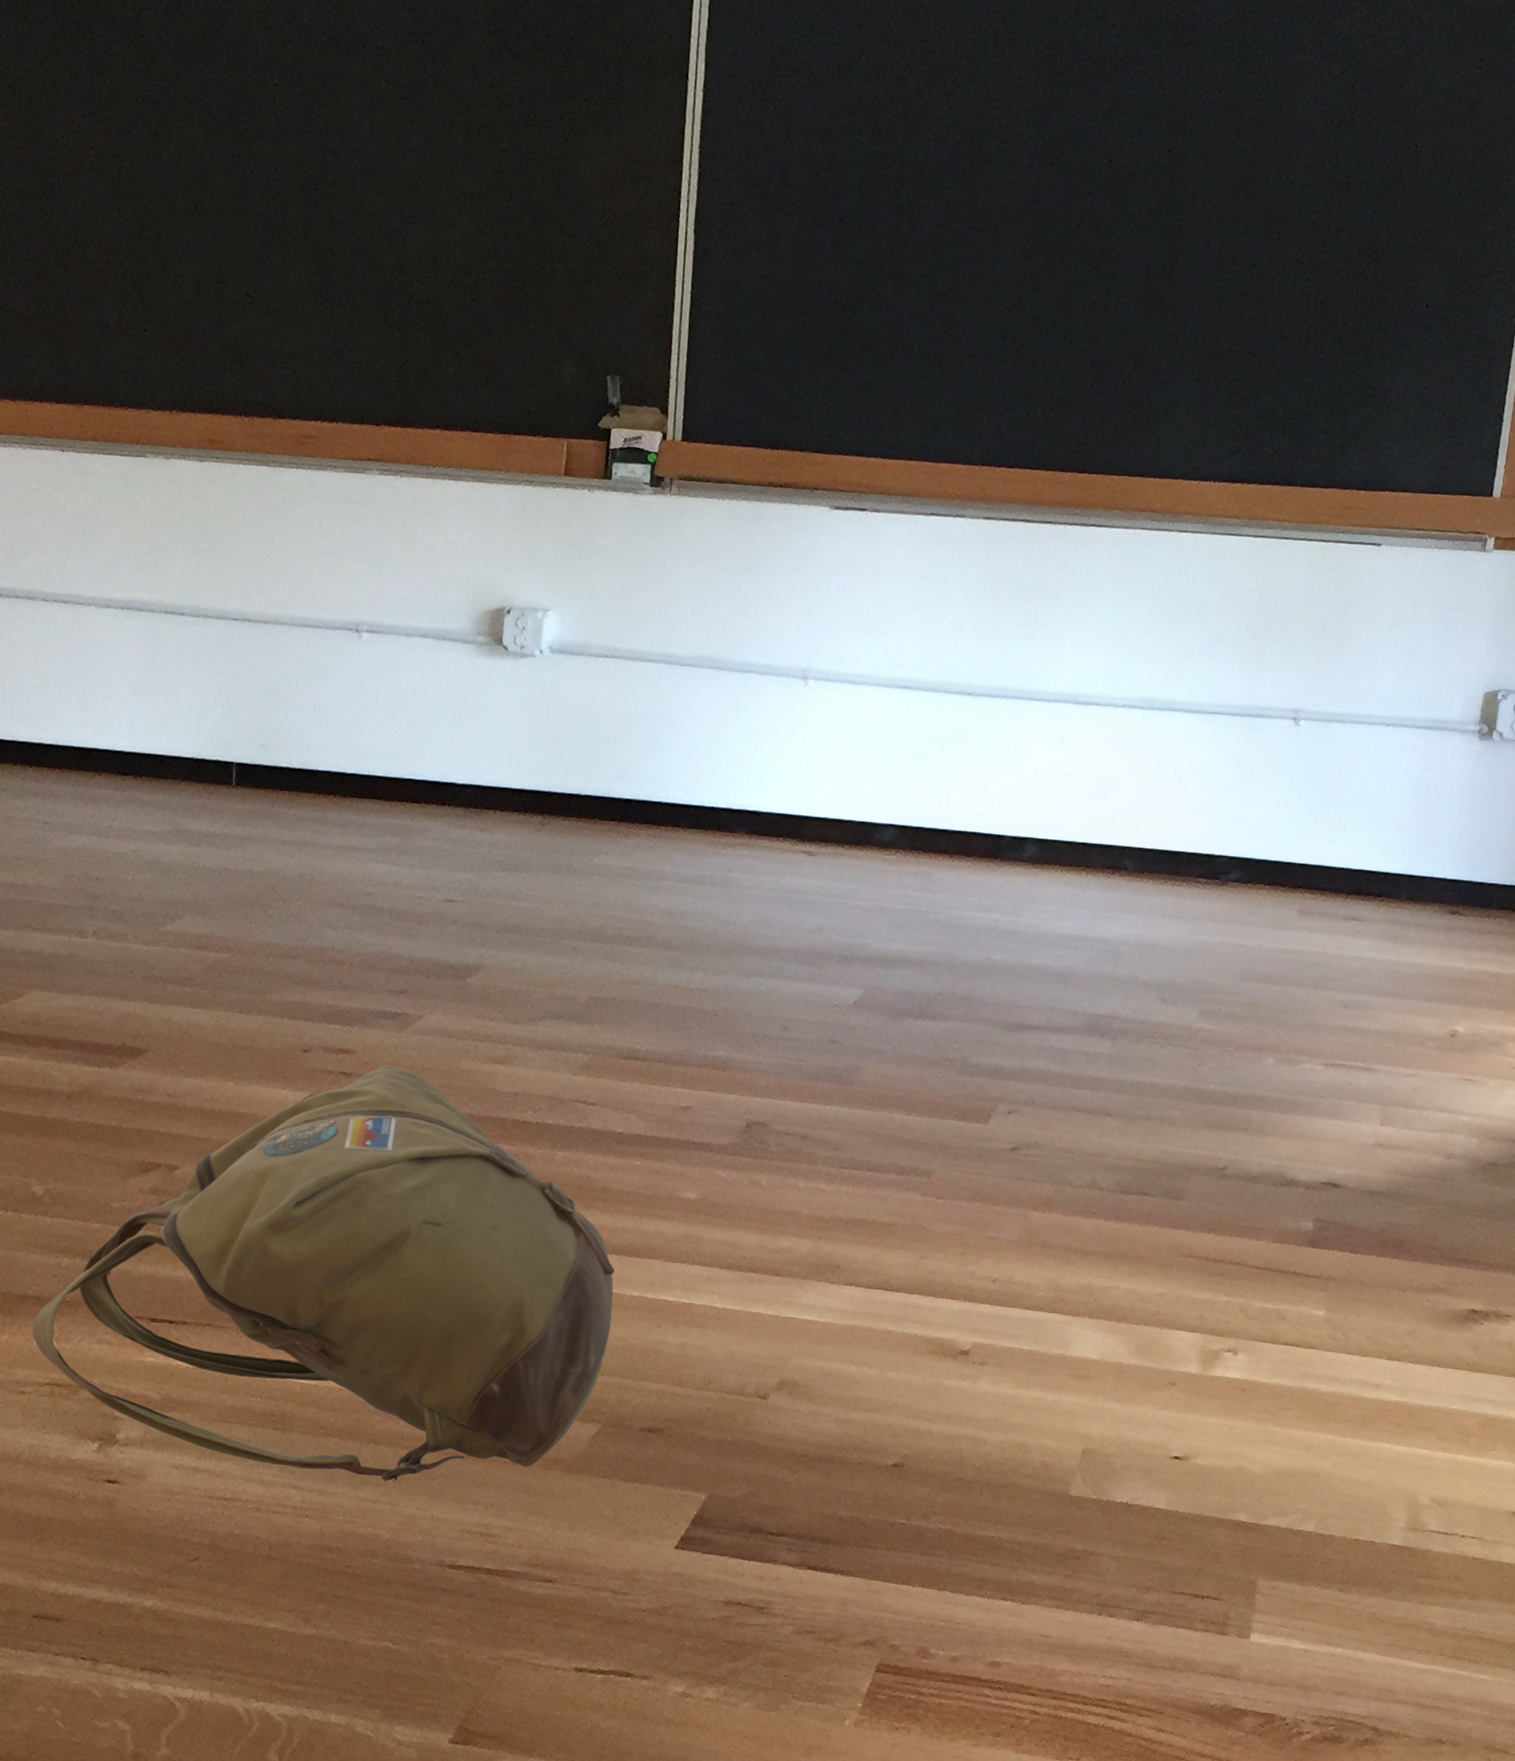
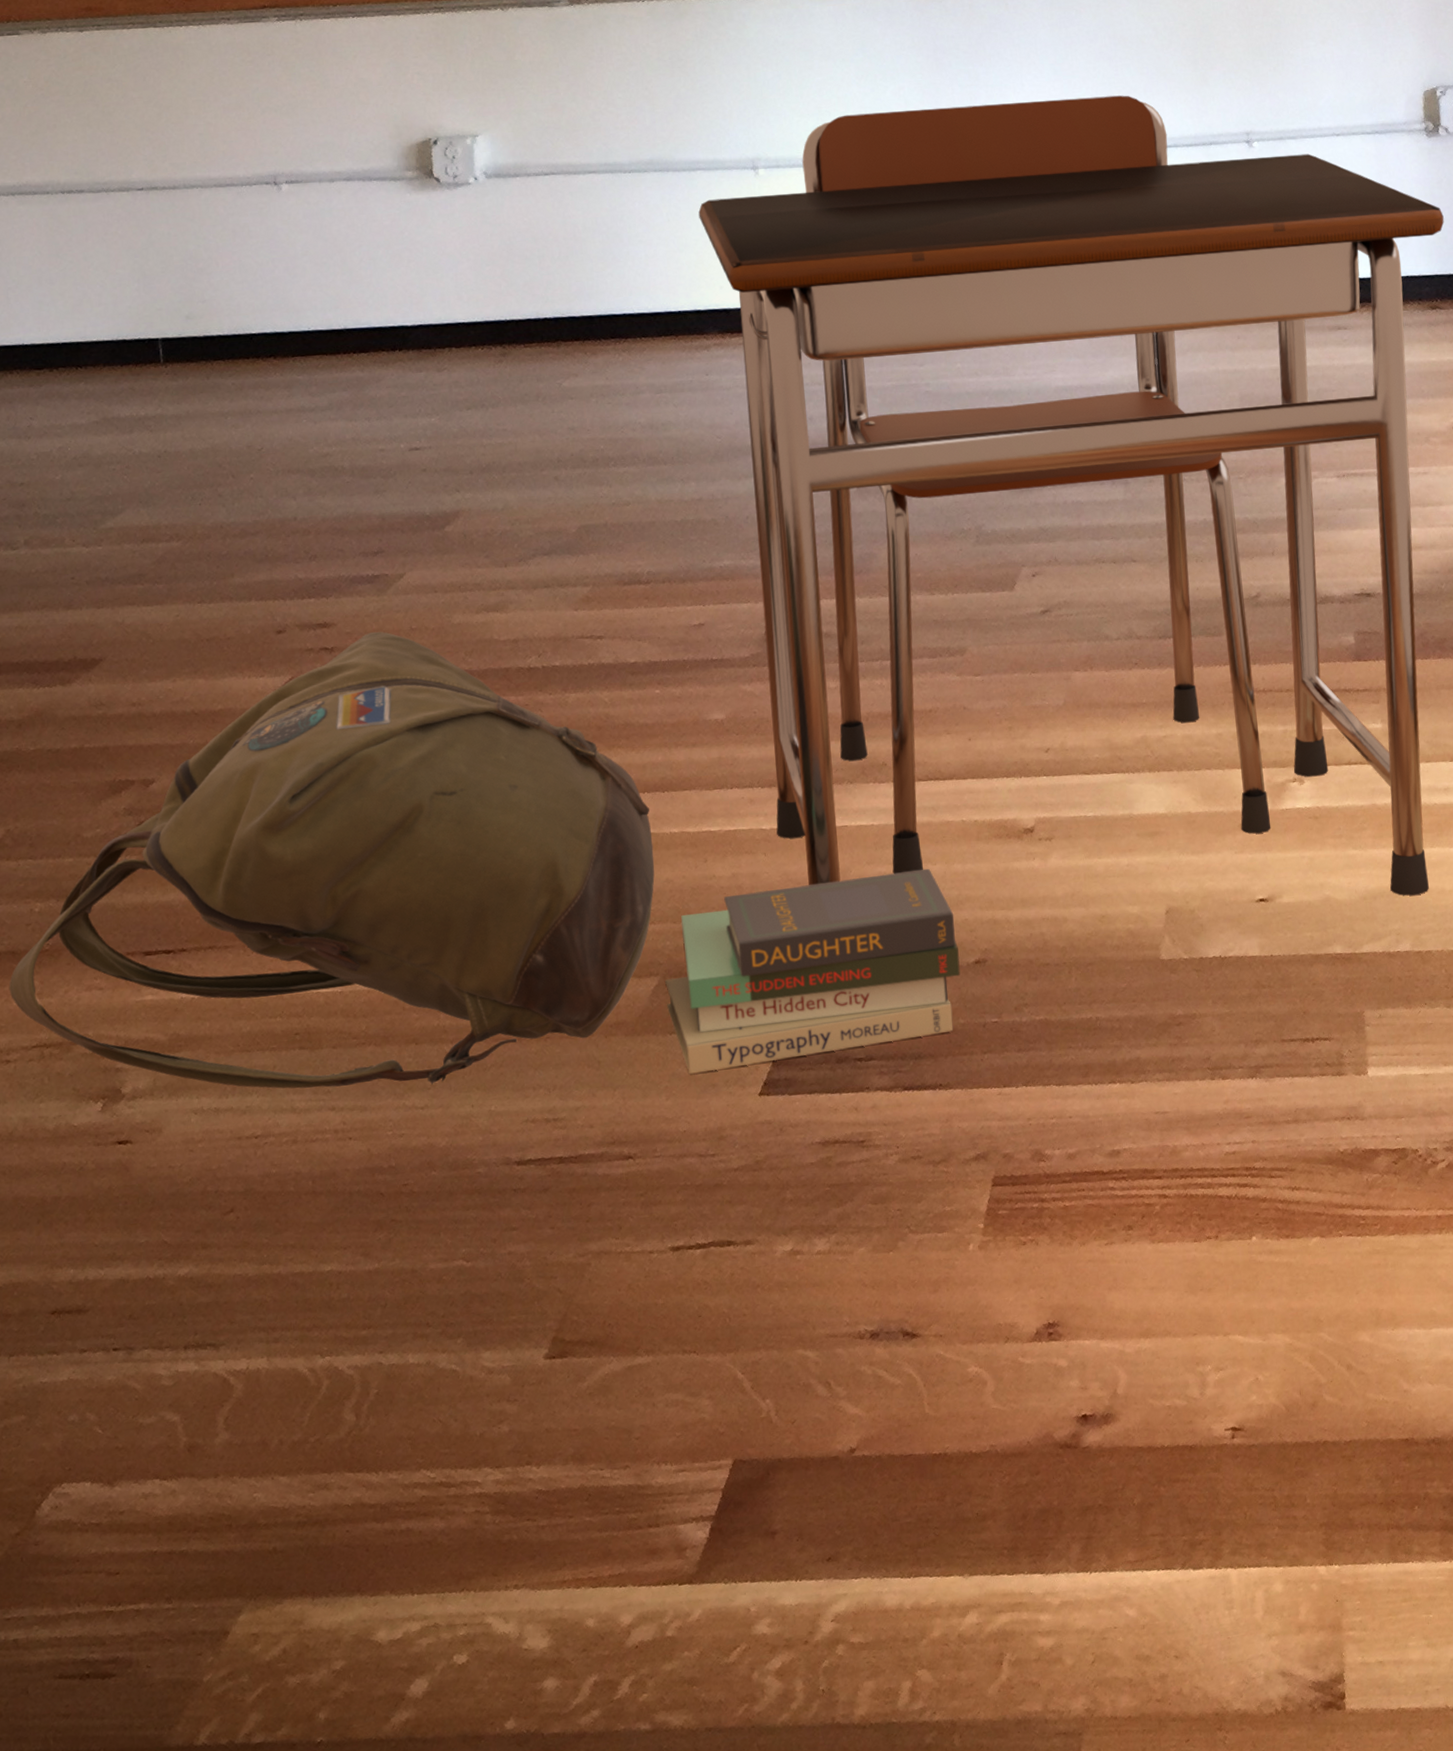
books: none [604,1362,881,1524] -> present [665,868,960,1074]
school desk: none [728,638,1482,1481] -> present [698,95,1444,896]

